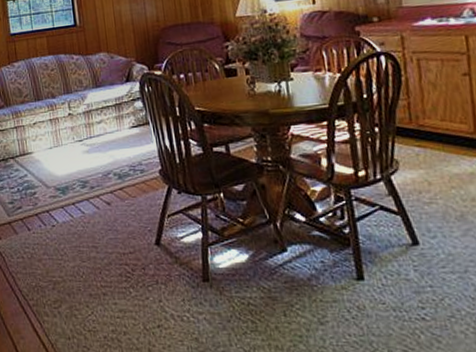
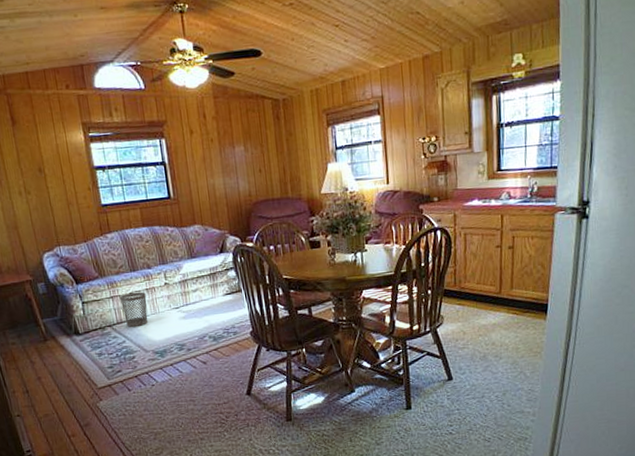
wastebasket: none [23,122,51,160] -> present [119,291,148,327]

